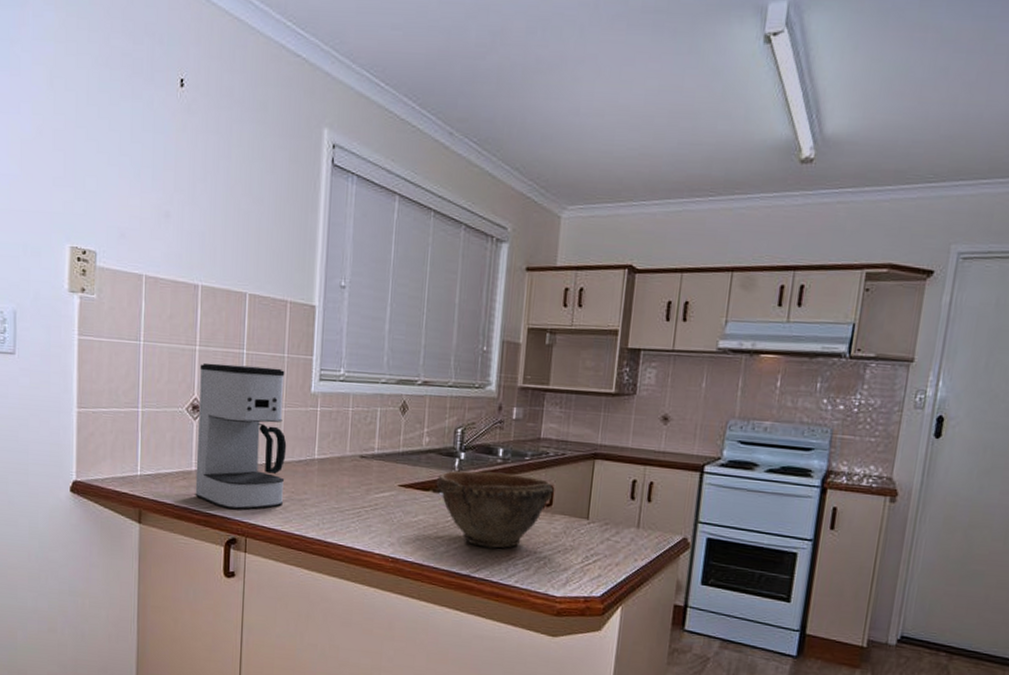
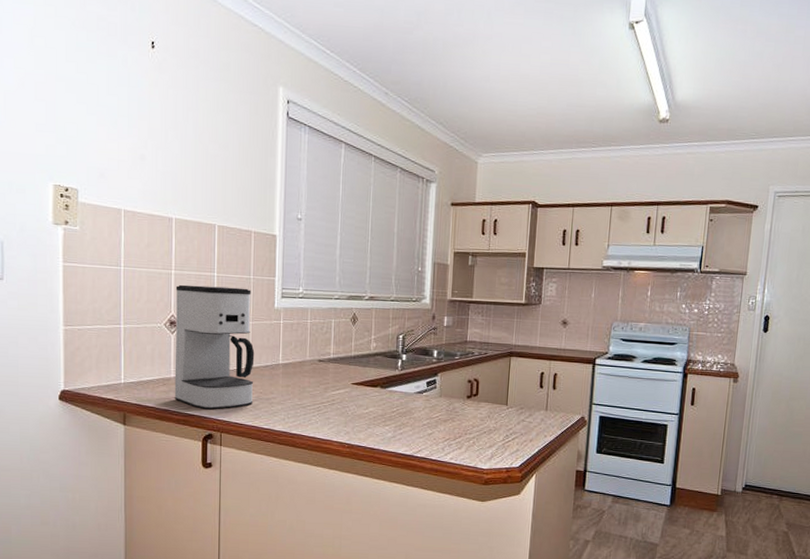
bowl: present [436,470,554,548] -> none [383,369,479,432]

